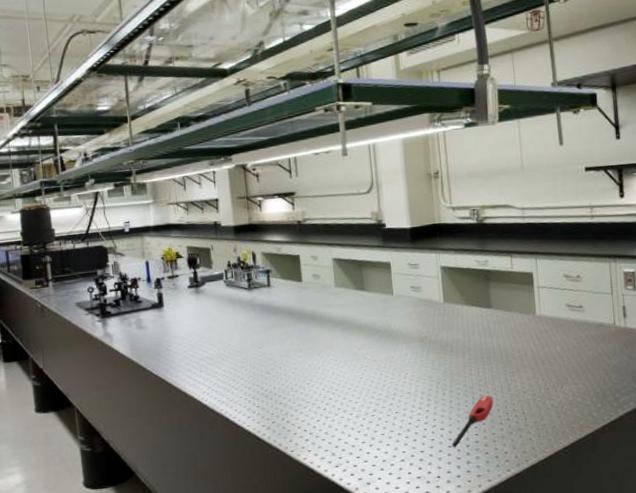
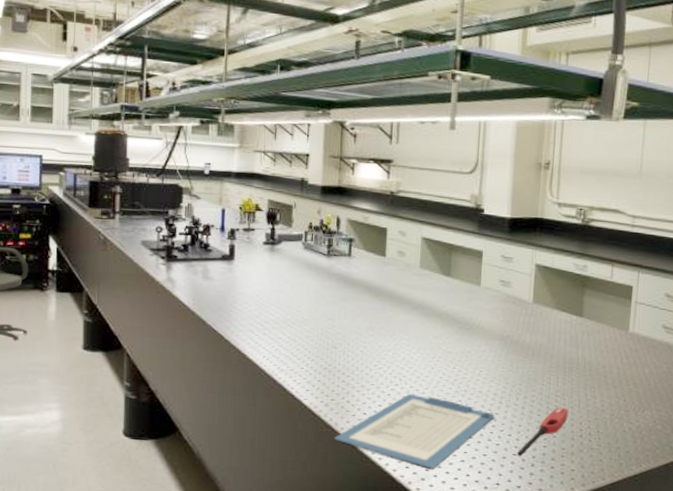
clipboard: none [280,405,425,473] -> present [334,393,494,469]

